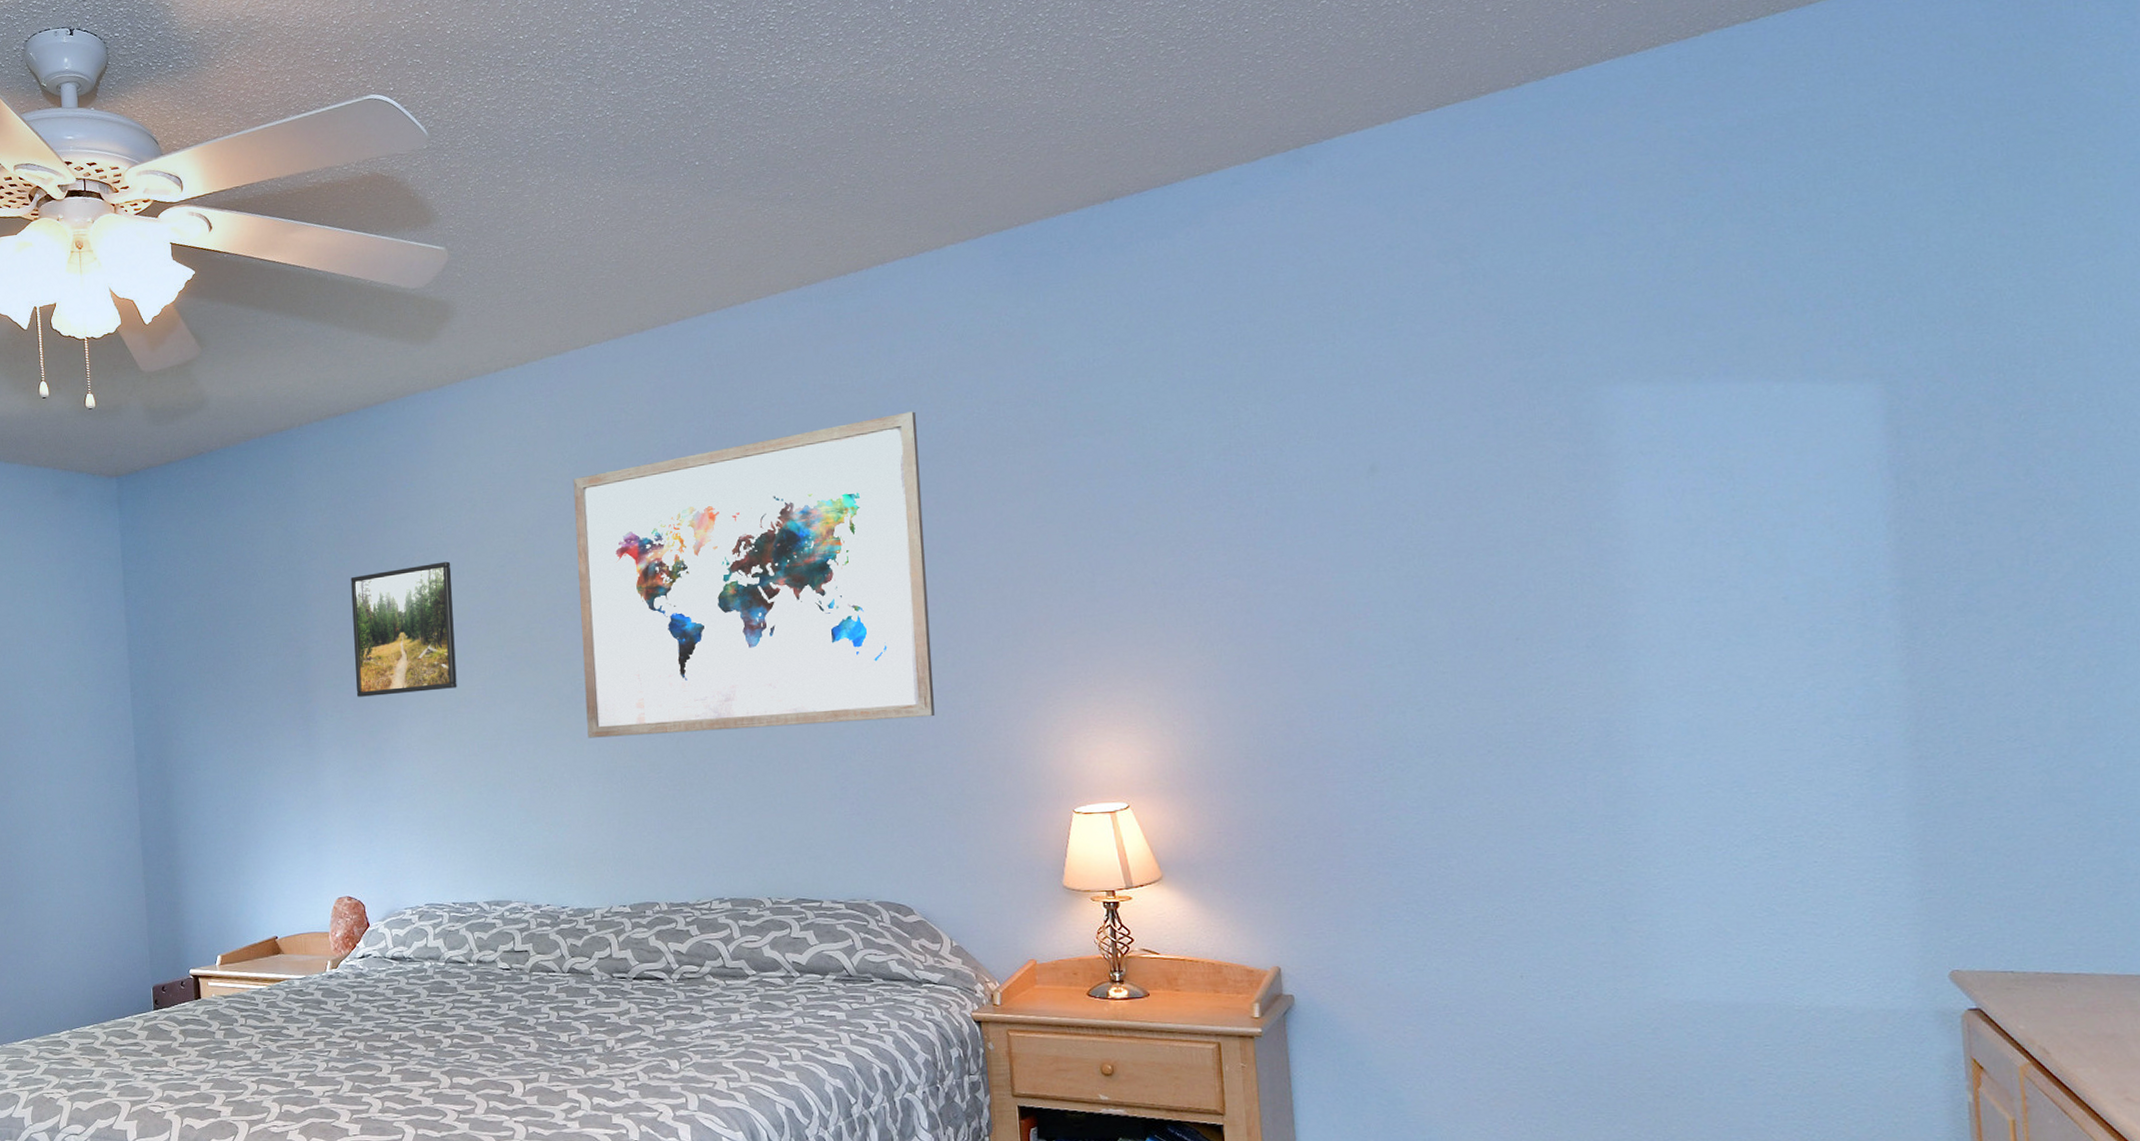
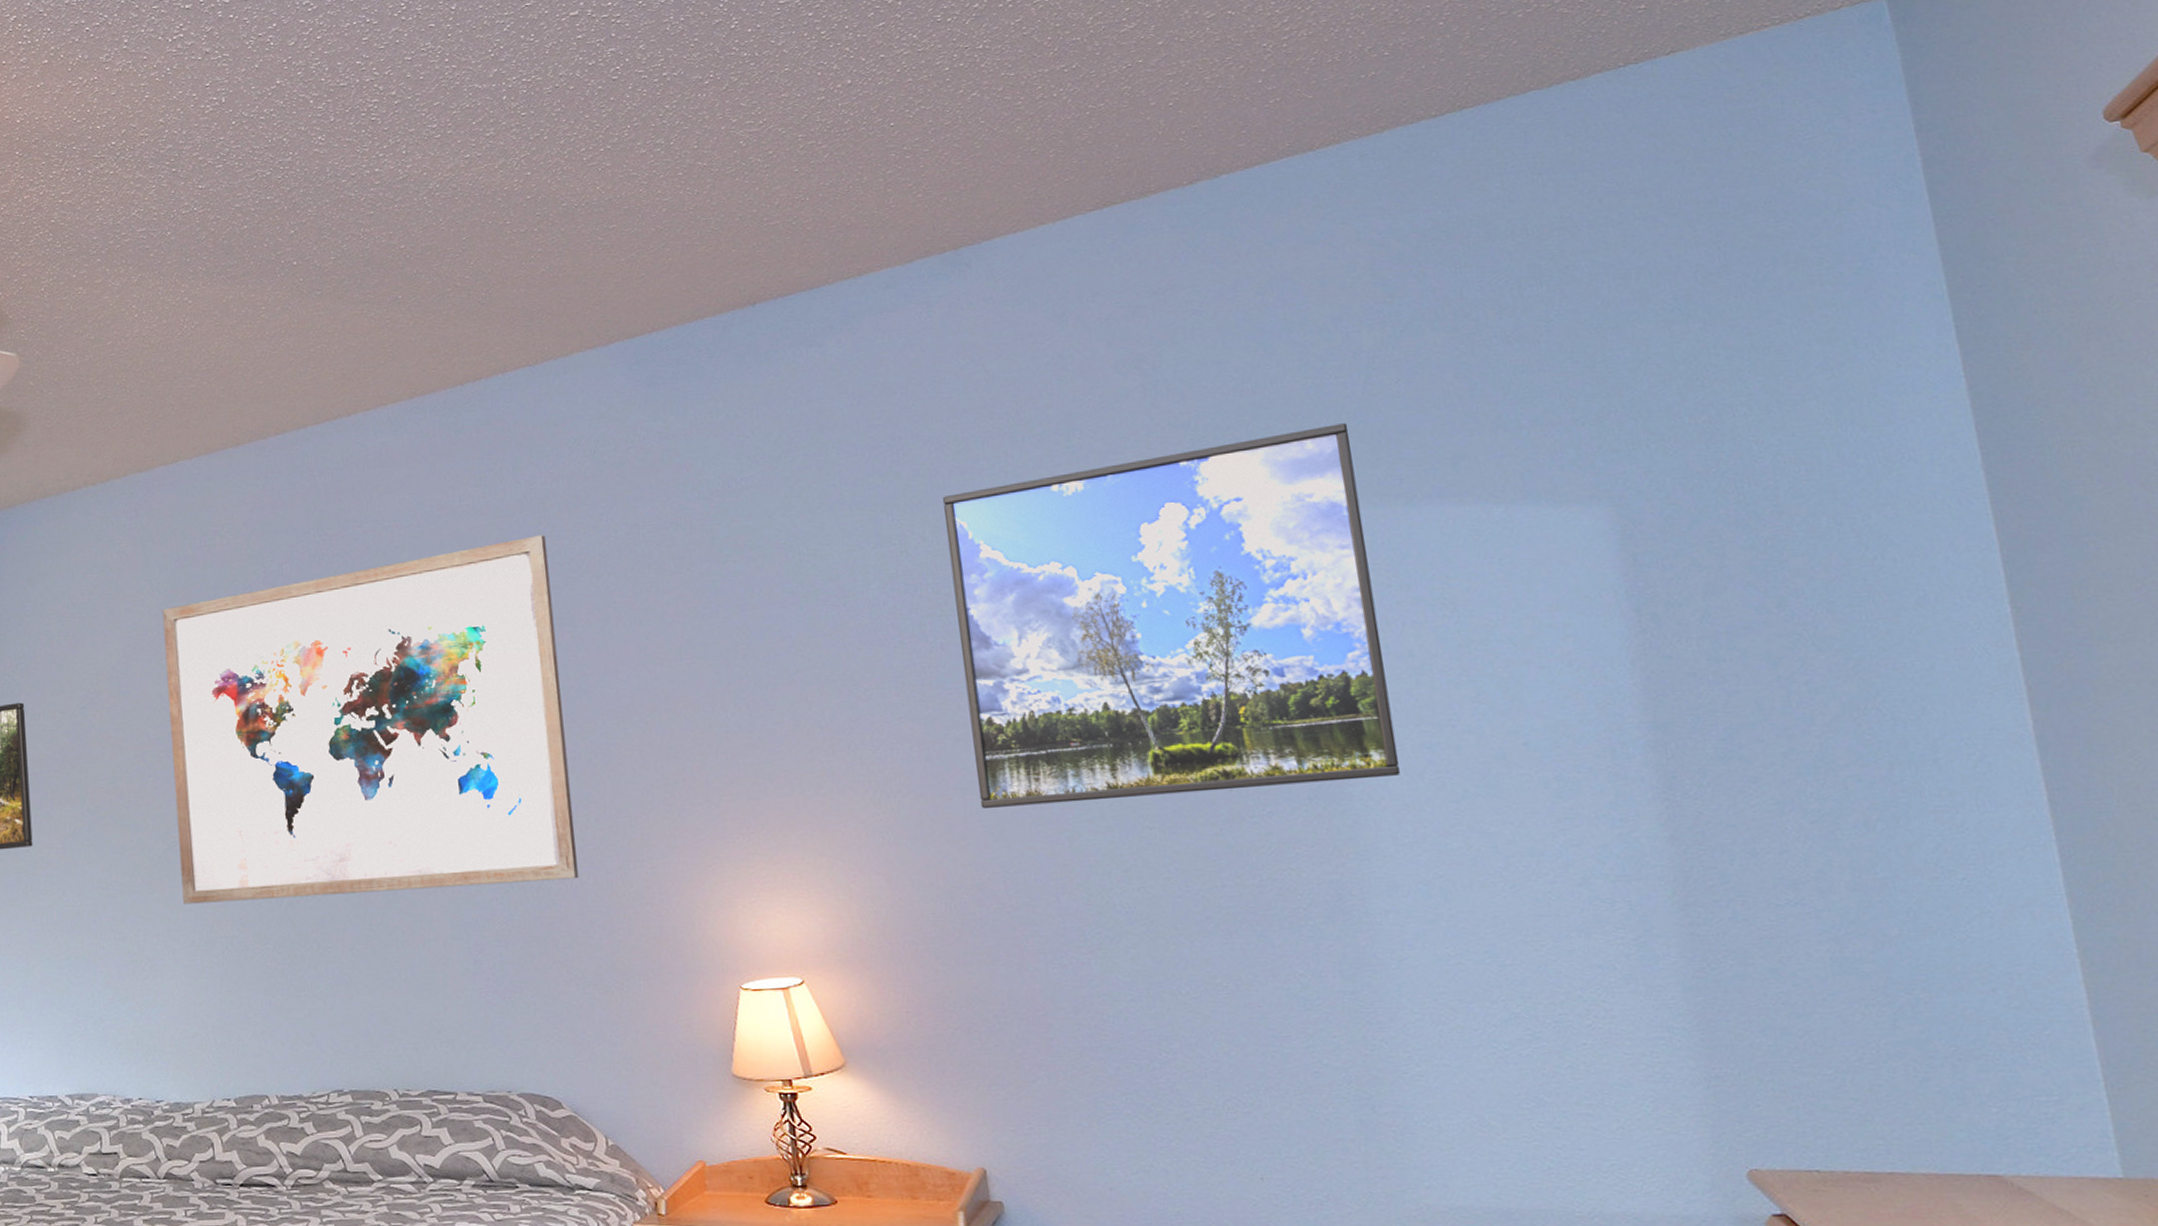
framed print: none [1275,308,1671,656] -> present [943,423,1401,809]

